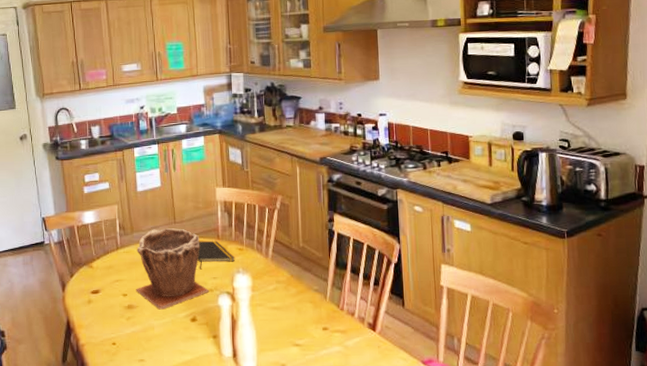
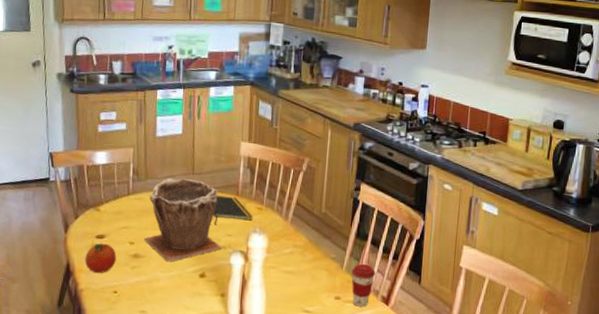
fruit: none [83,298,112,328] -> present [85,243,116,274]
coffee cup: none [336,293,360,335] -> present [351,264,376,307]

